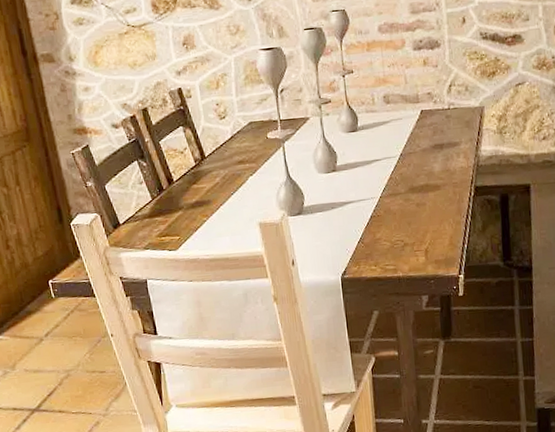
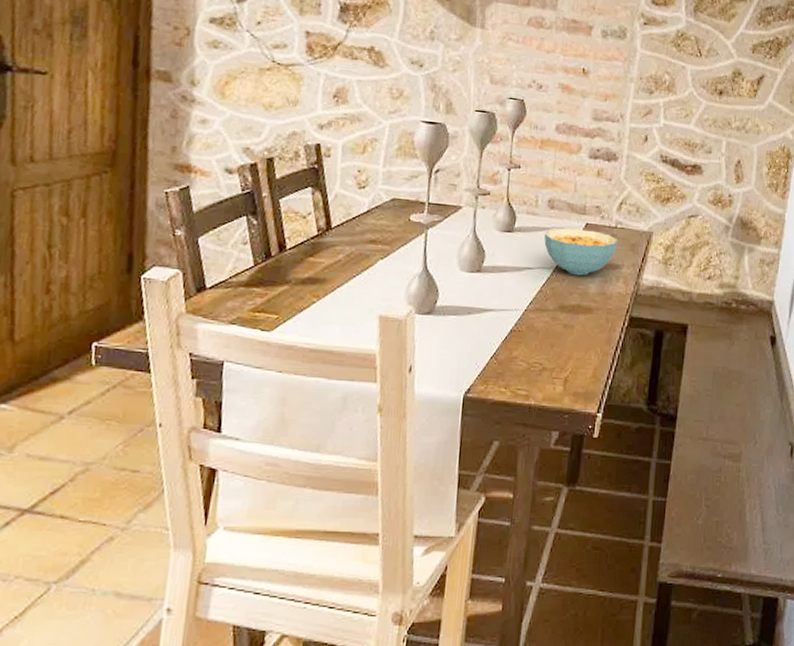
cereal bowl: none [386,115,454,159] -> present [544,228,619,276]

